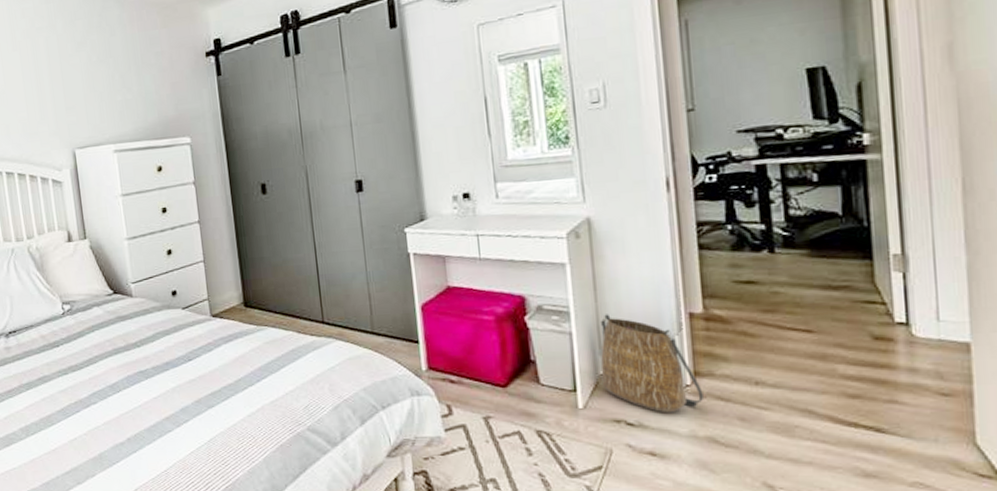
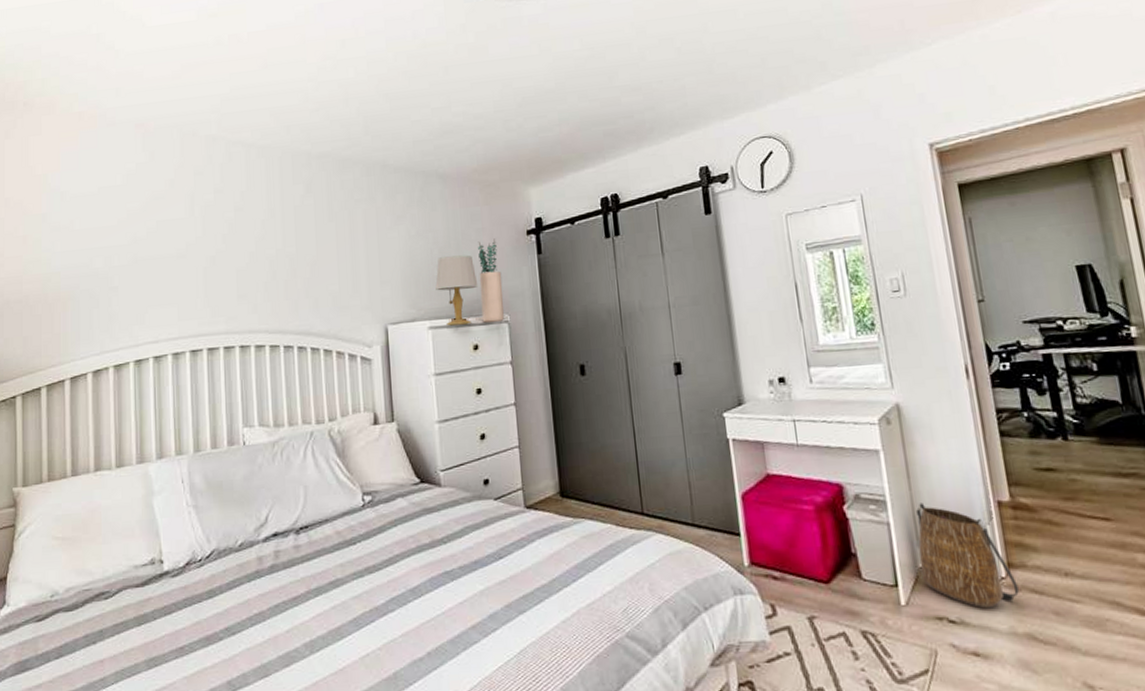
table lamp: none [118,79,160,149] -> present [435,255,478,326]
vase: none [157,61,186,145] -> present [478,238,504,323]

